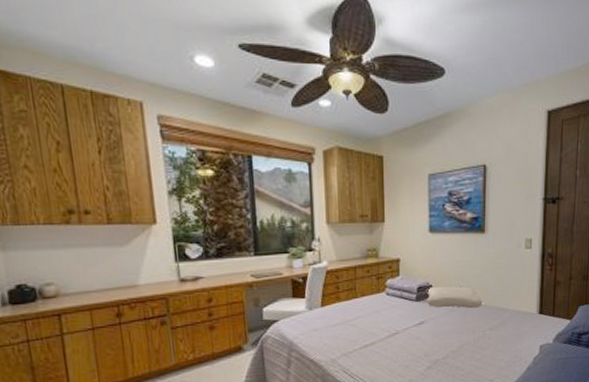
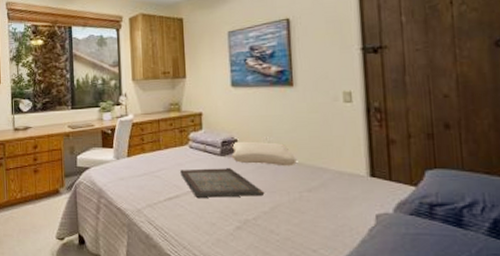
serving tray: none [376,313,454,343] -> present [180,168,265,198]

